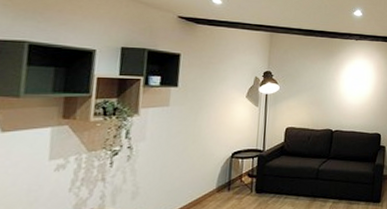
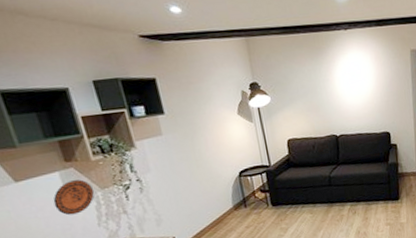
decorative plate: none [31,139,81,175] -> present [53,179,95,216]

